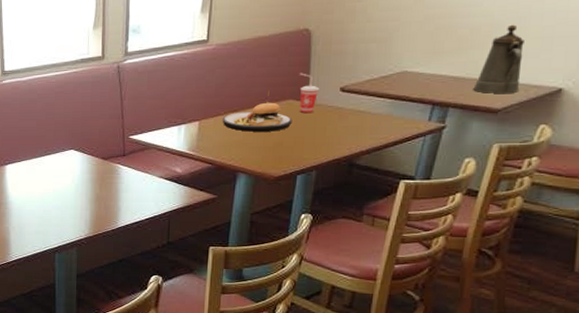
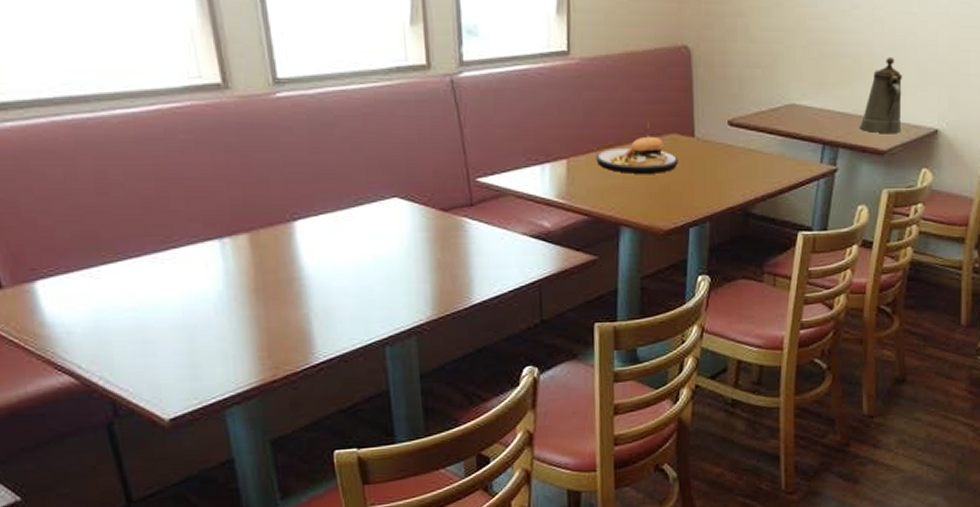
beverage cup: present [299,73,320,113] -> none [681,100,706,150]

